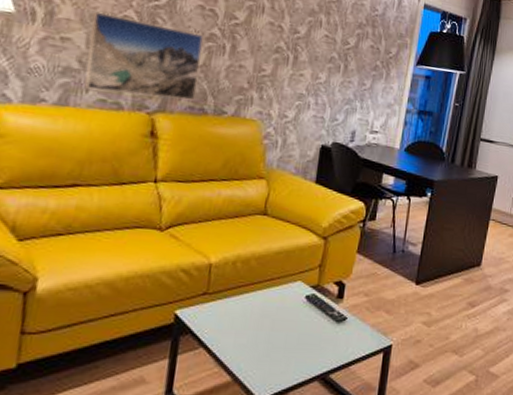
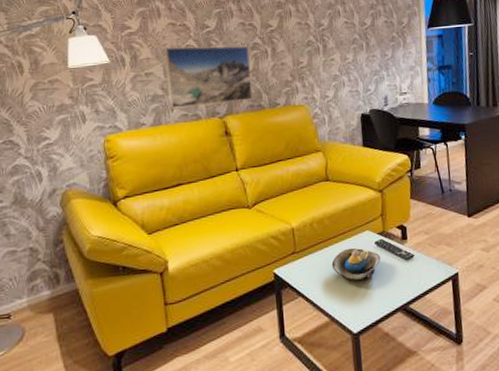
decorative bowl: none [248,298,309,337] -> present [331,248,381,280]

